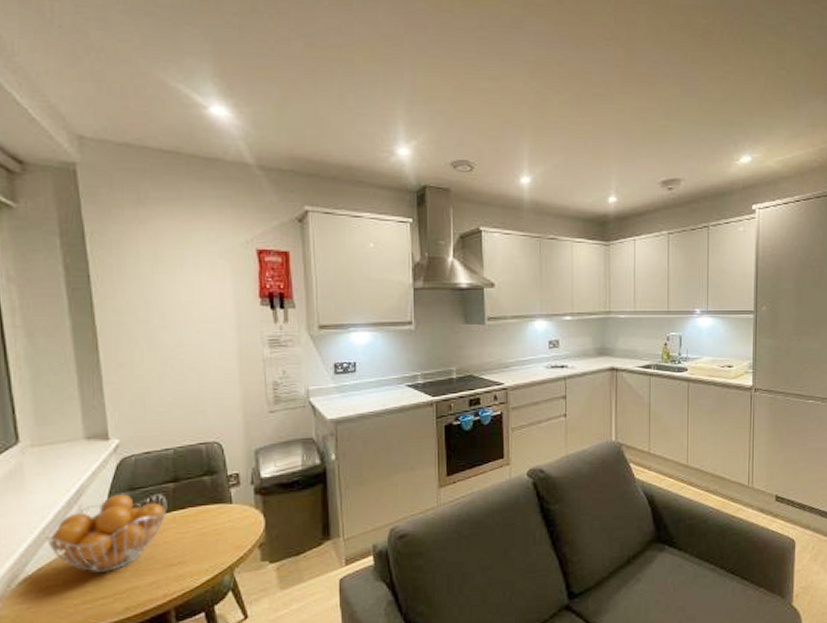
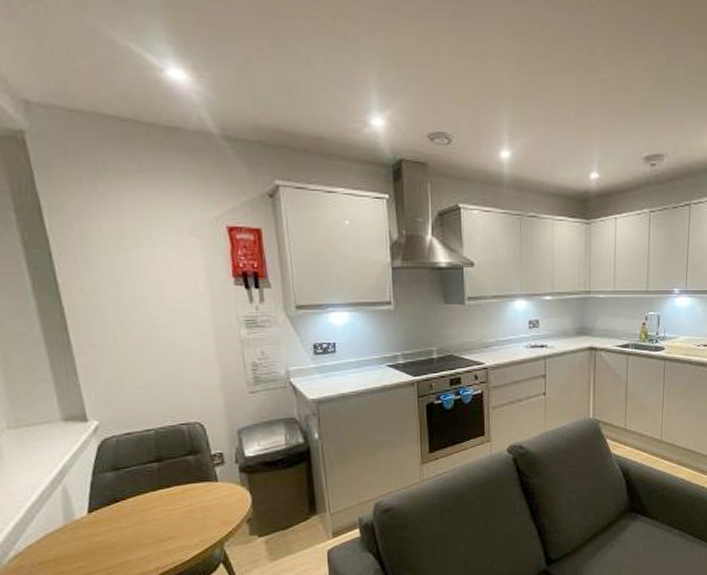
fruit basket: present [45,494,168,574] -> none [31,473,153,550]

